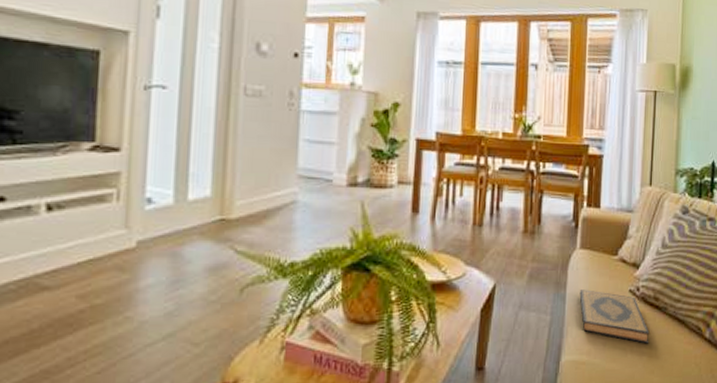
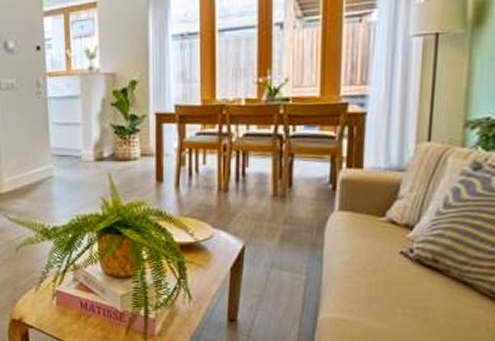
hardback book: present [579,290,650,344] -> none [339,251,426,306]

